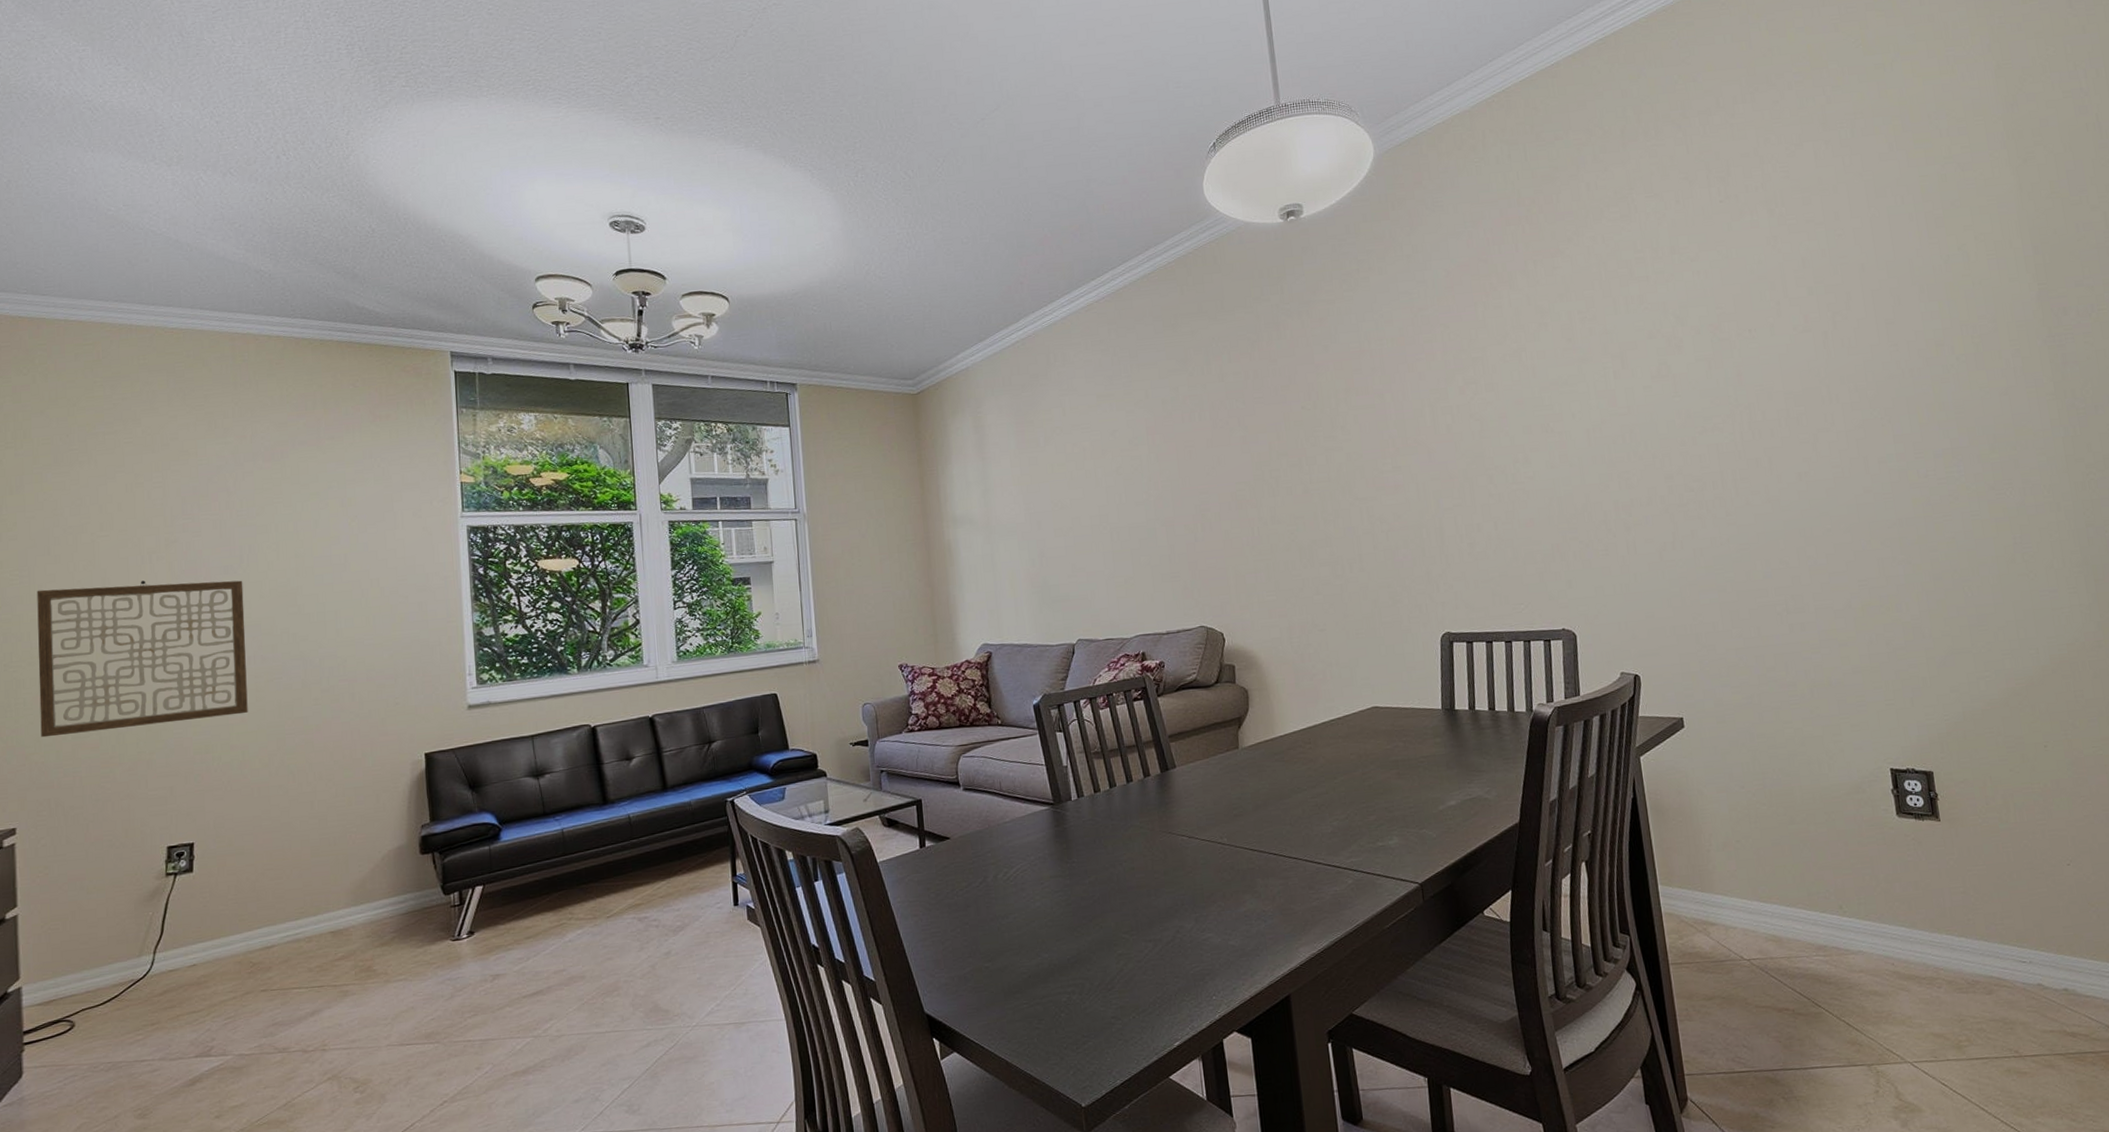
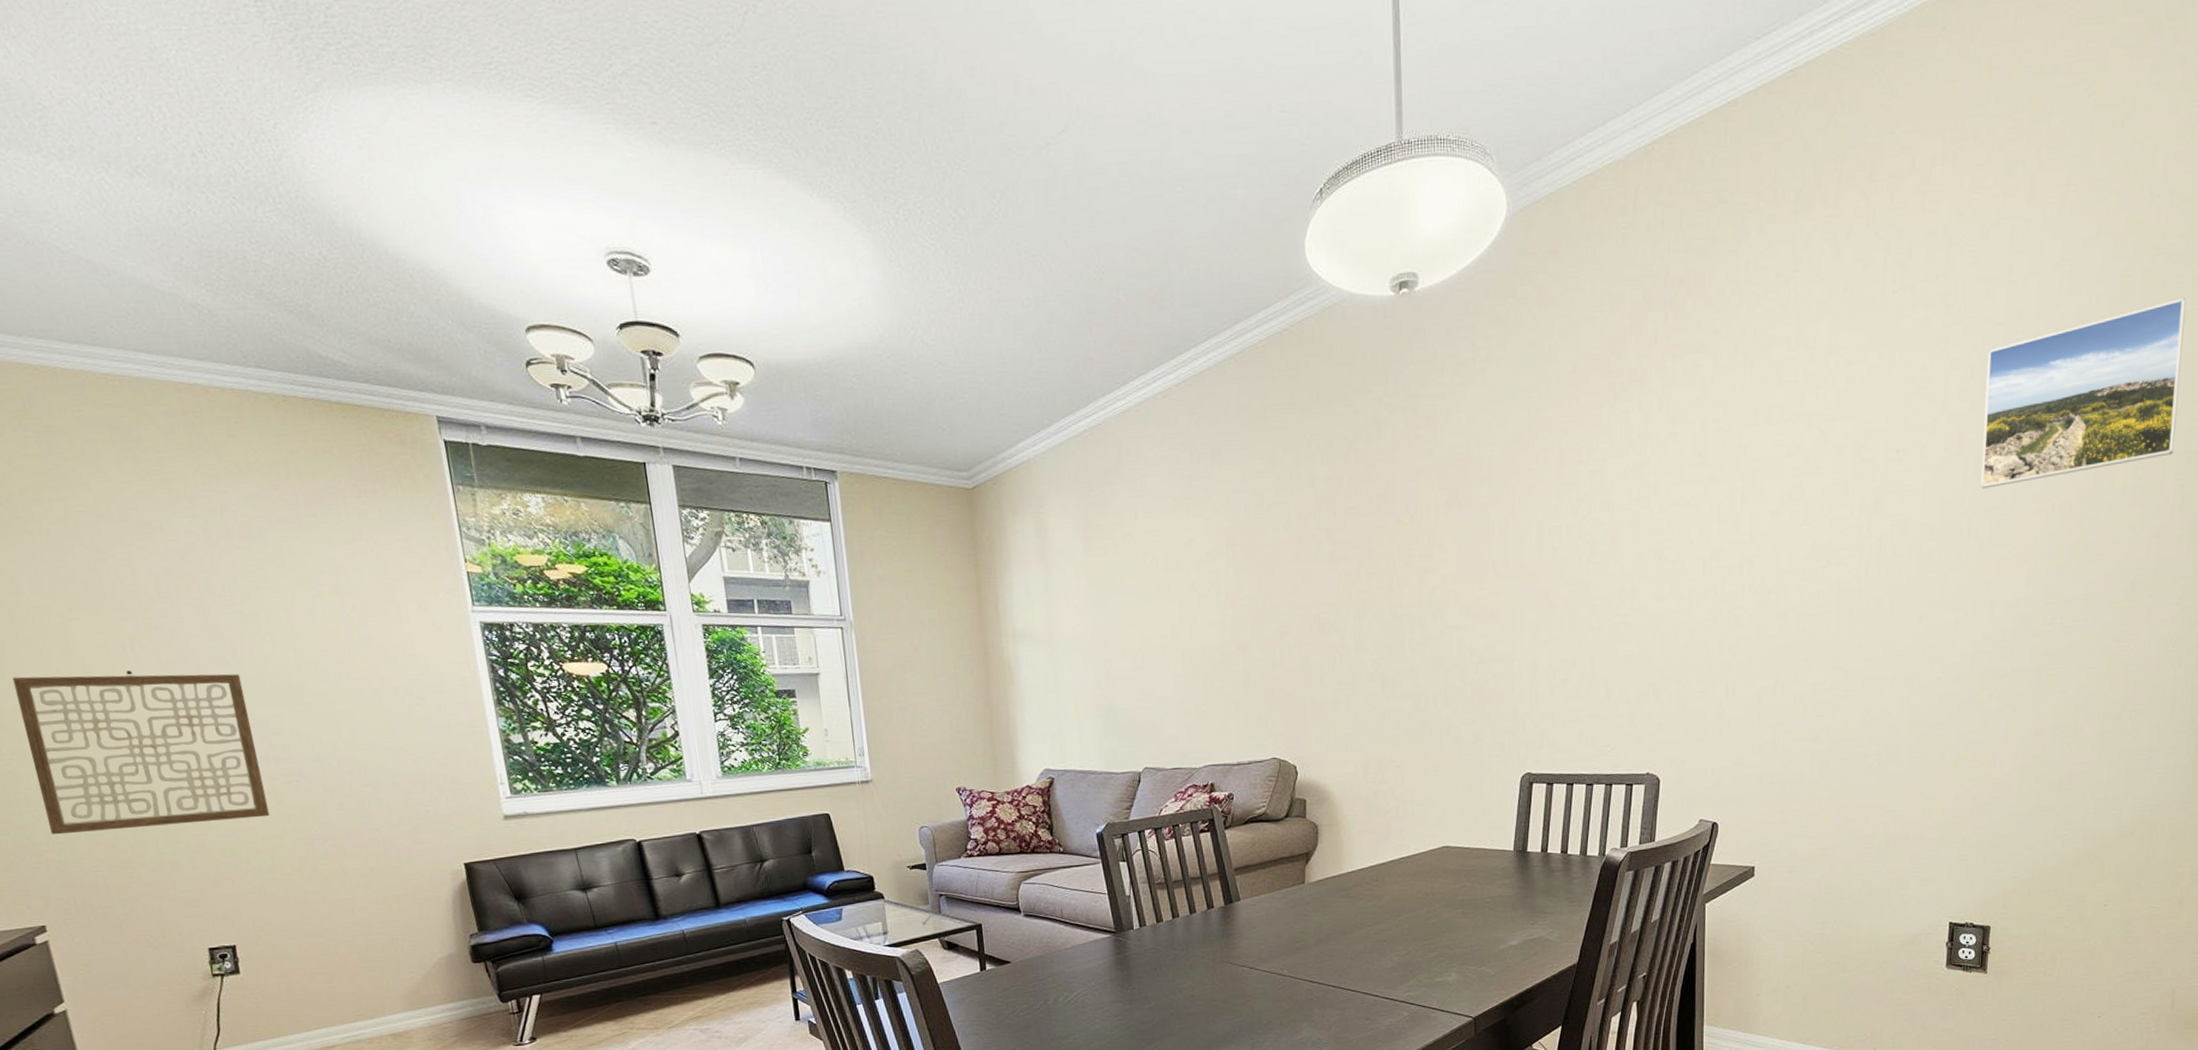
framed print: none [1814,196,2003,360] -> present [1980,297,2187,489]

